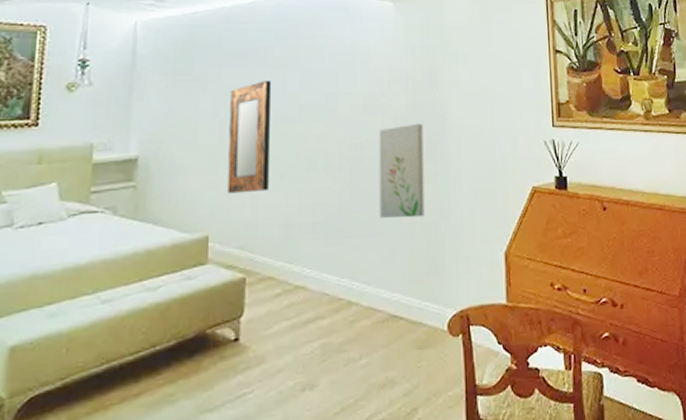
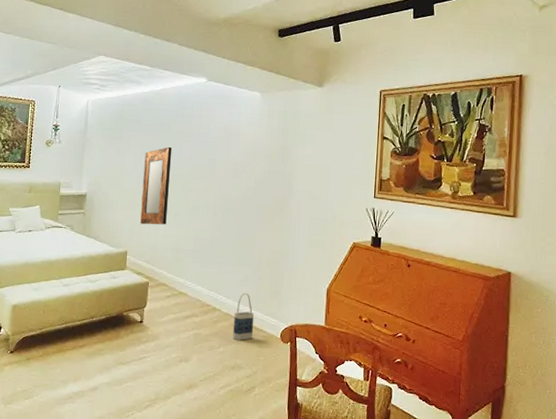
bag: none [378,273,409,344] -> present [232,293,254,340]
wall art: present [379,123,424,218] -> none [239,186,275,256]

